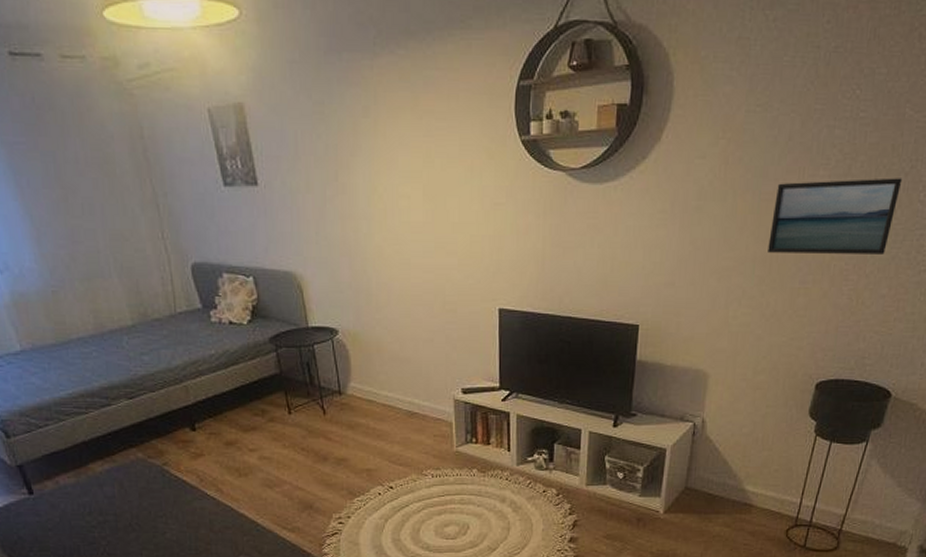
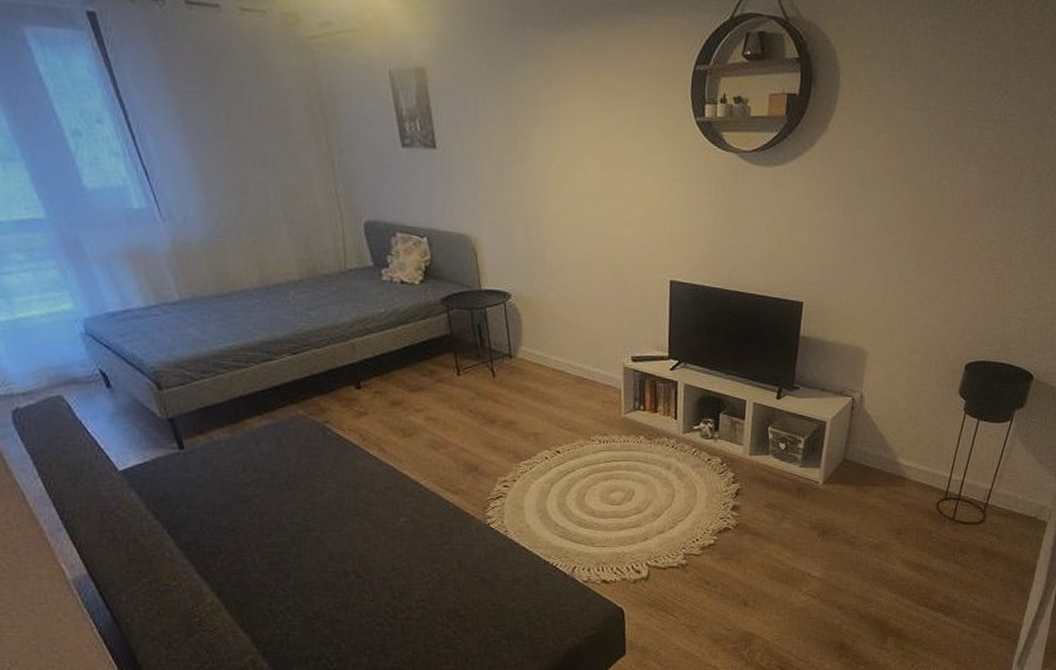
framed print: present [768,178,903,254] -> none [923,176,1045,247]

